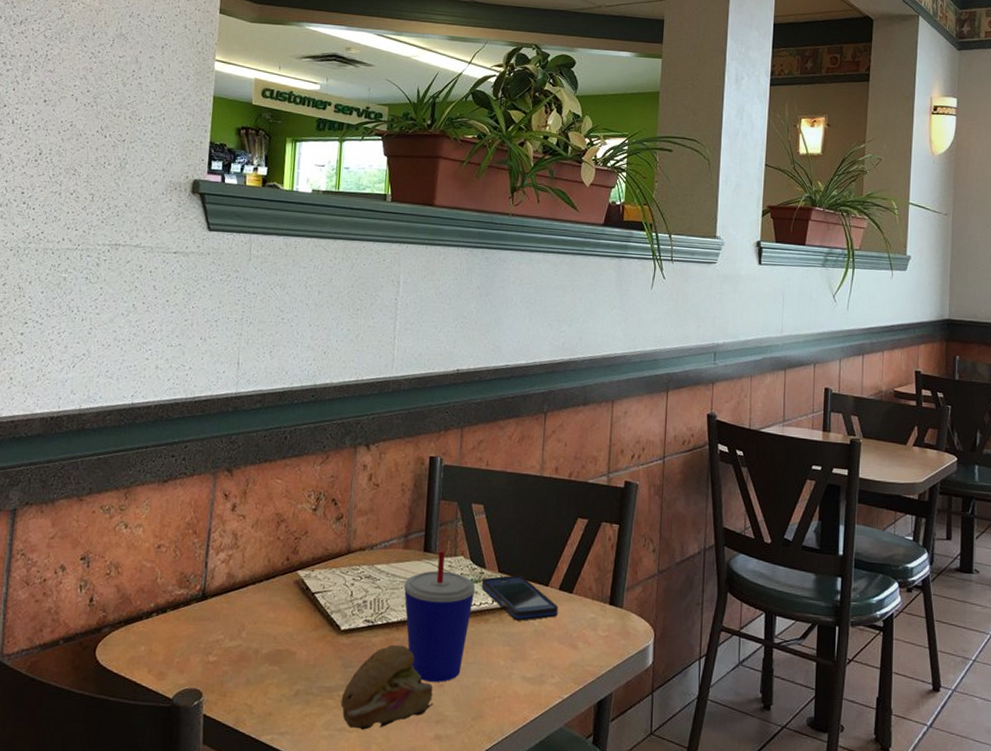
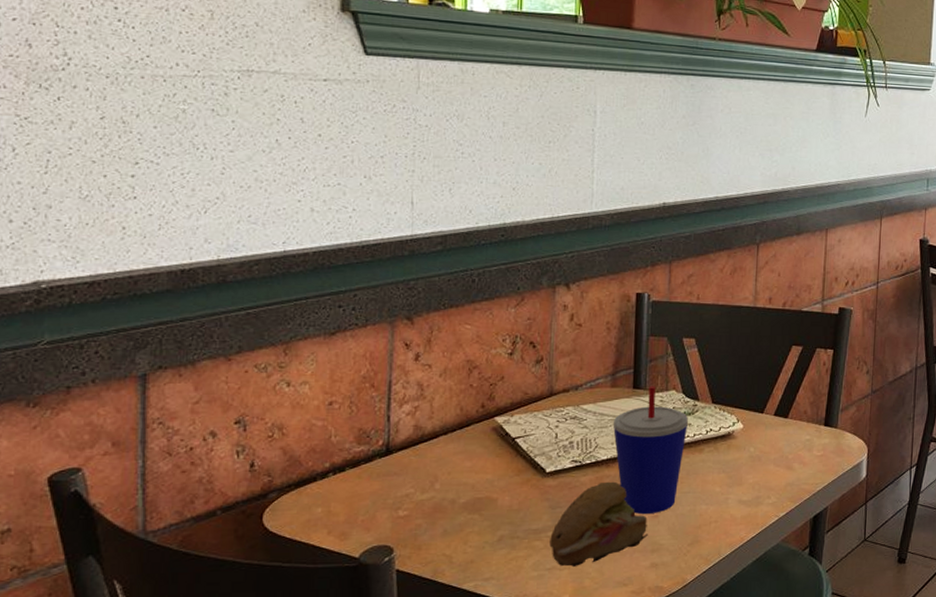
mobile phone: present [481,575,558,621] -> none [694,405,774,448]

